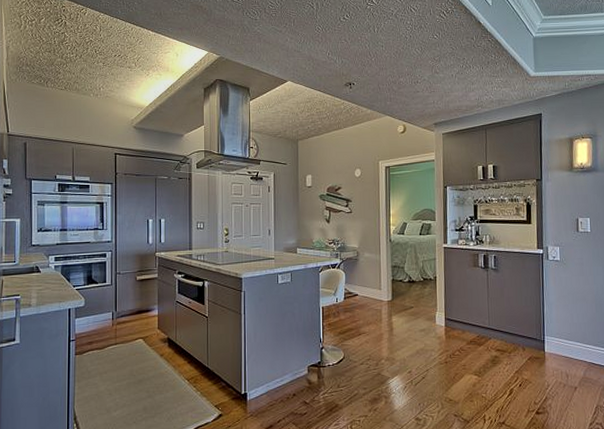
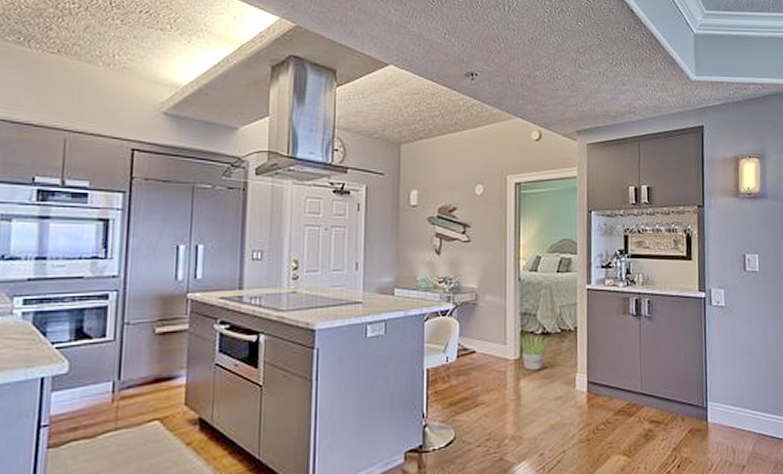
potted plant: none [390,283,414,310] -> present [518,335,549,371]

